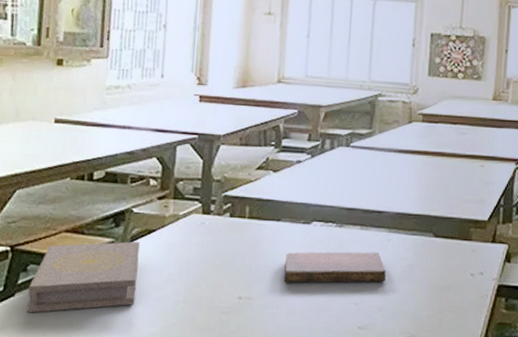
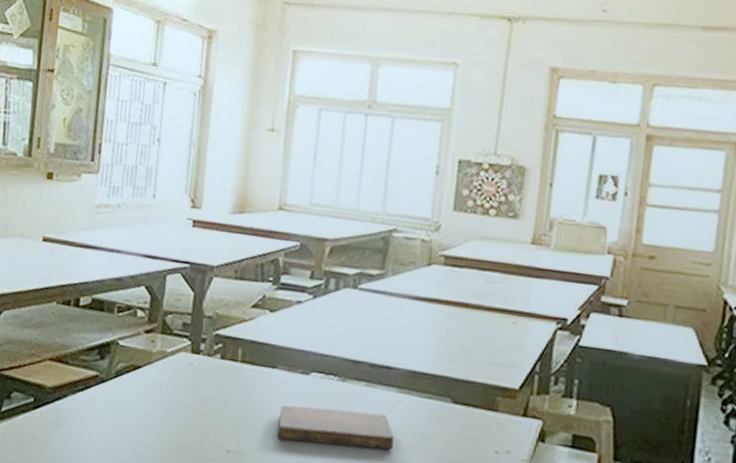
book: present [26,241,140,313] -> none [9,373,125,447]

